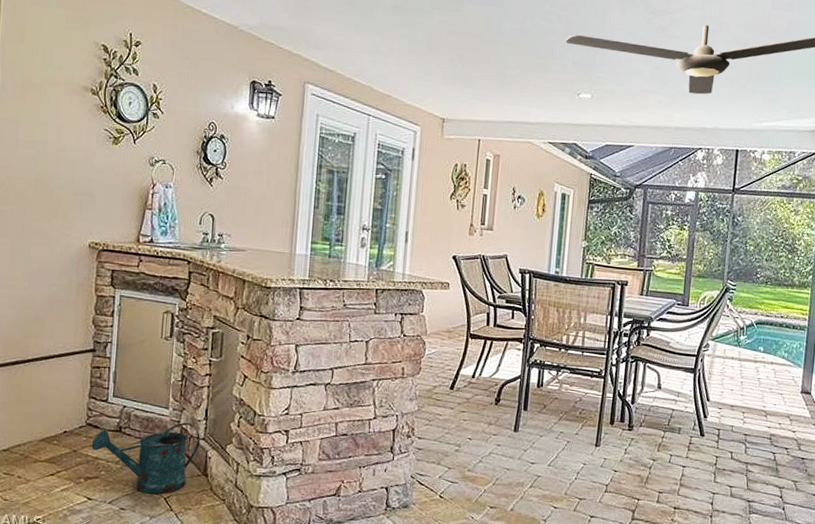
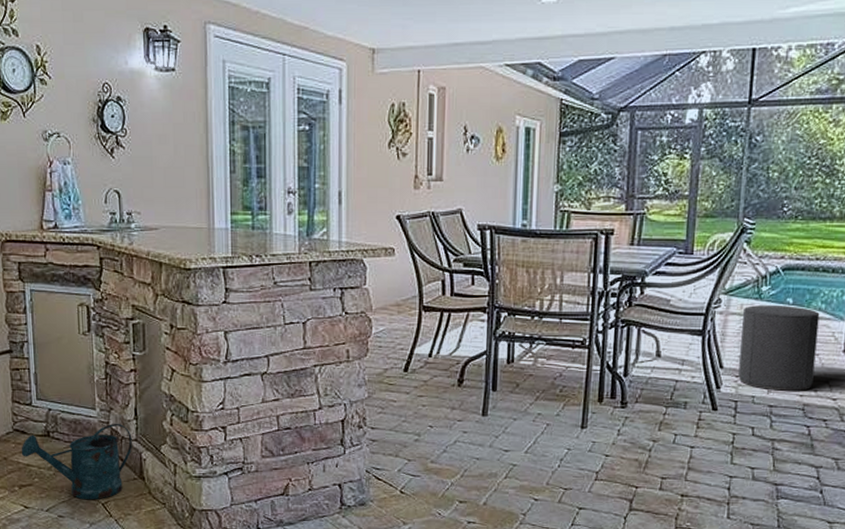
stool: none [721,351,783,423] -> present [738,305,820,391]

